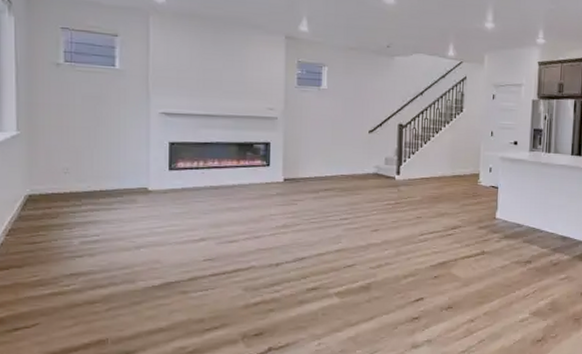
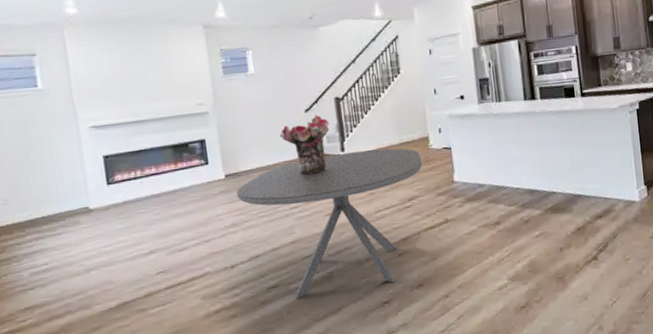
dining table: none [292,176,470,302] -> present [236,148,423,298]
bouquet: none [342,137,390,191] -> present [279,115,330,175]

